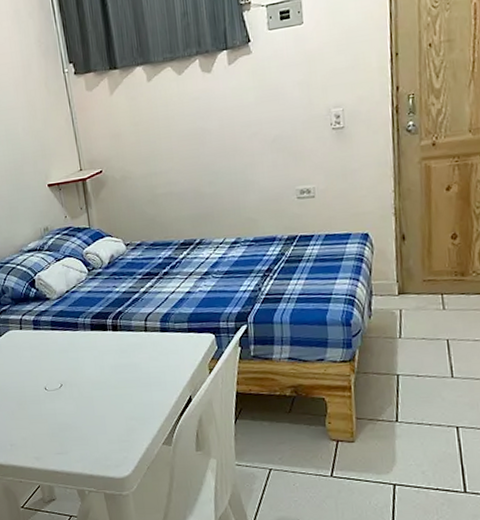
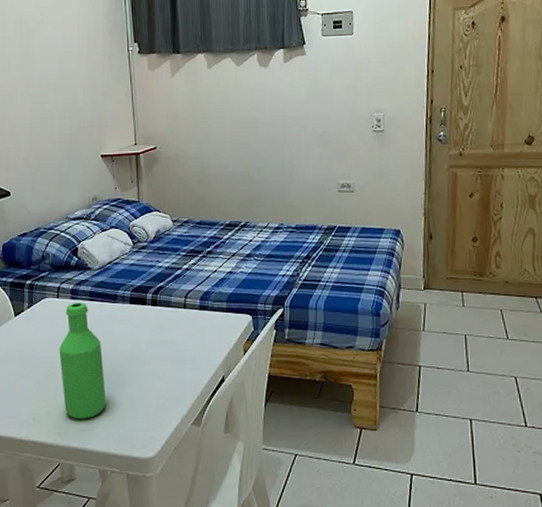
bottle: none [27,332,78,444] -> present [59,303,107,419]

